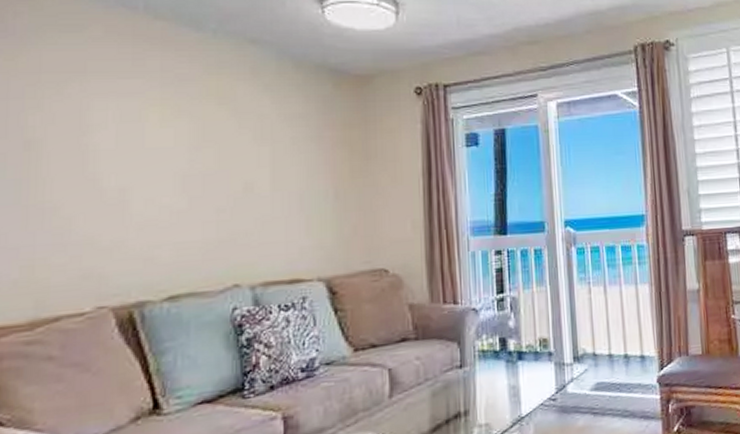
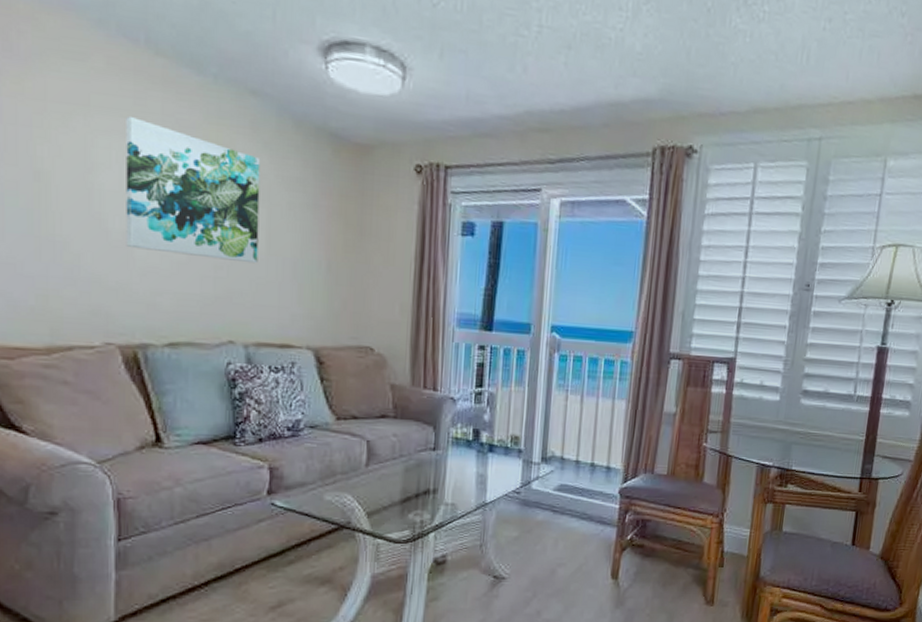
wall art: none [122,76,263,204] -> present [126,116,261,264]

